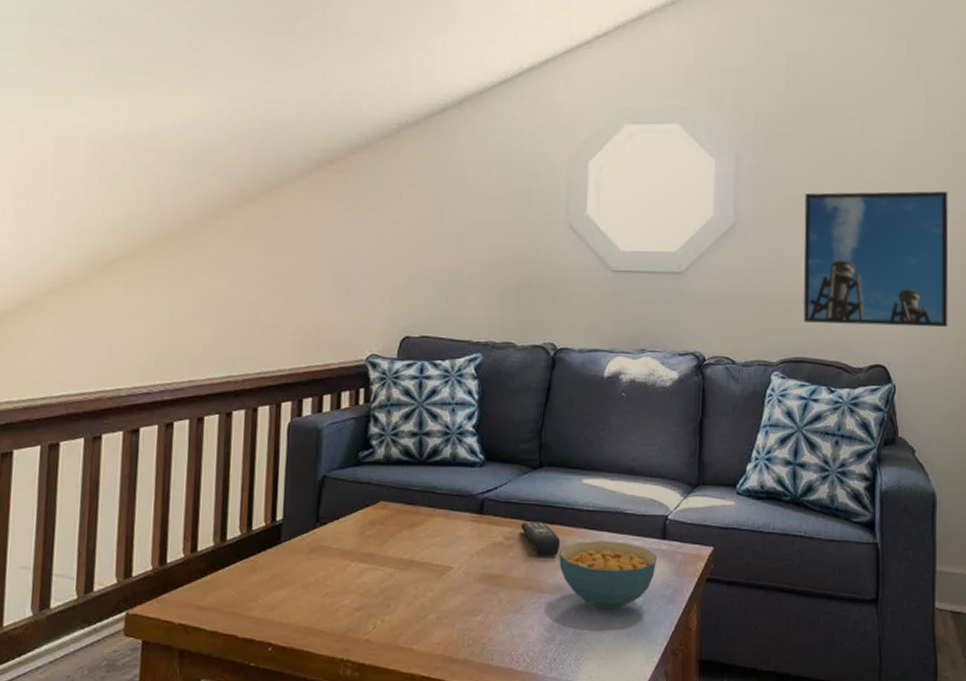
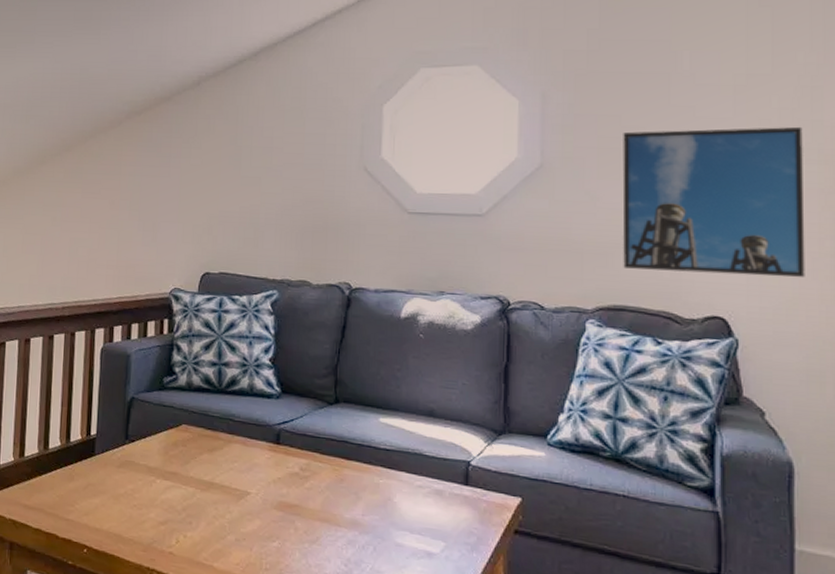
remote control: present [521,521,561,556] -> none [317,455,357,491]
cereal bowl: present [559,540,657,610] -> none [355,479,458,552]

